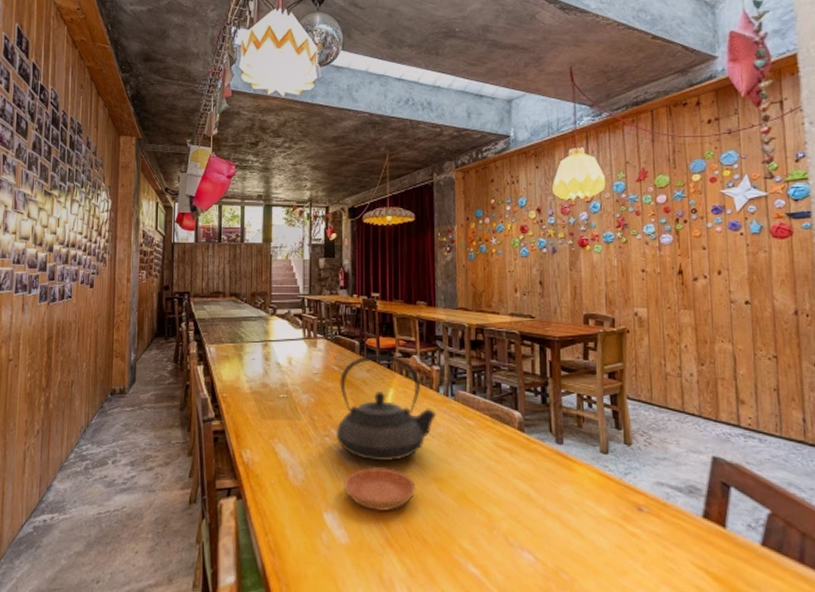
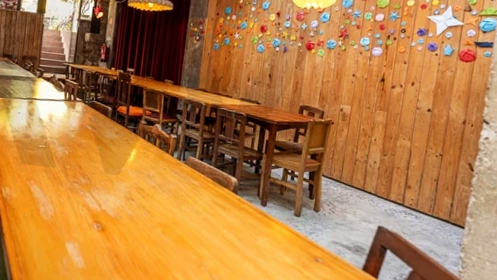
teapot: present [336,353,437,462] -> none [83,119,169,208]
saucer: present [344,467,417,512] -> none [85,210,145,246]

